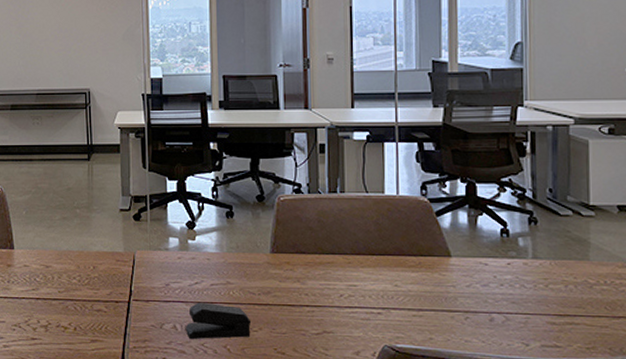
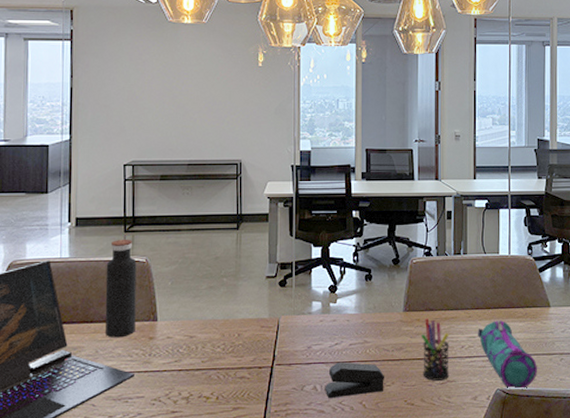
pen holder: none [292,262,326,331] -> present [421,318,450,381]
pencil case: none [359,268,435,349] -> present [478,319,537,390]

